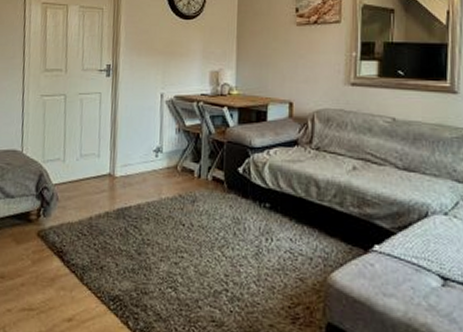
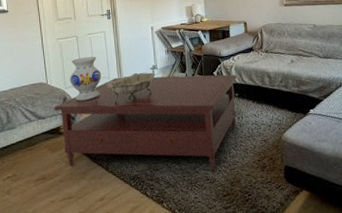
coffee table: none [26,156,271,310] -> present [54,74,238,171]
vase: none [49,123,90,182] -> present [69,56,102,101]
decorative bowl: none [94,153,159,191] -> present [106,72,156,103]

